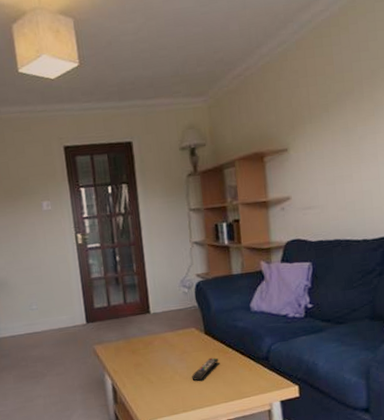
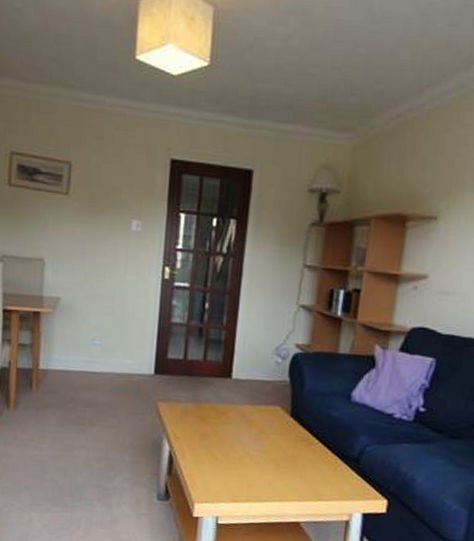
remote control: present [192,357,218,381] -> none [264,446,300,470]

